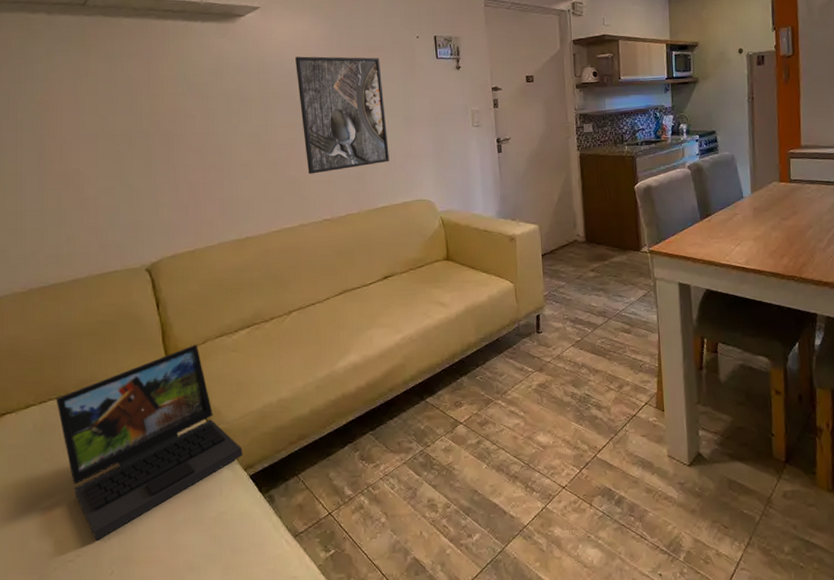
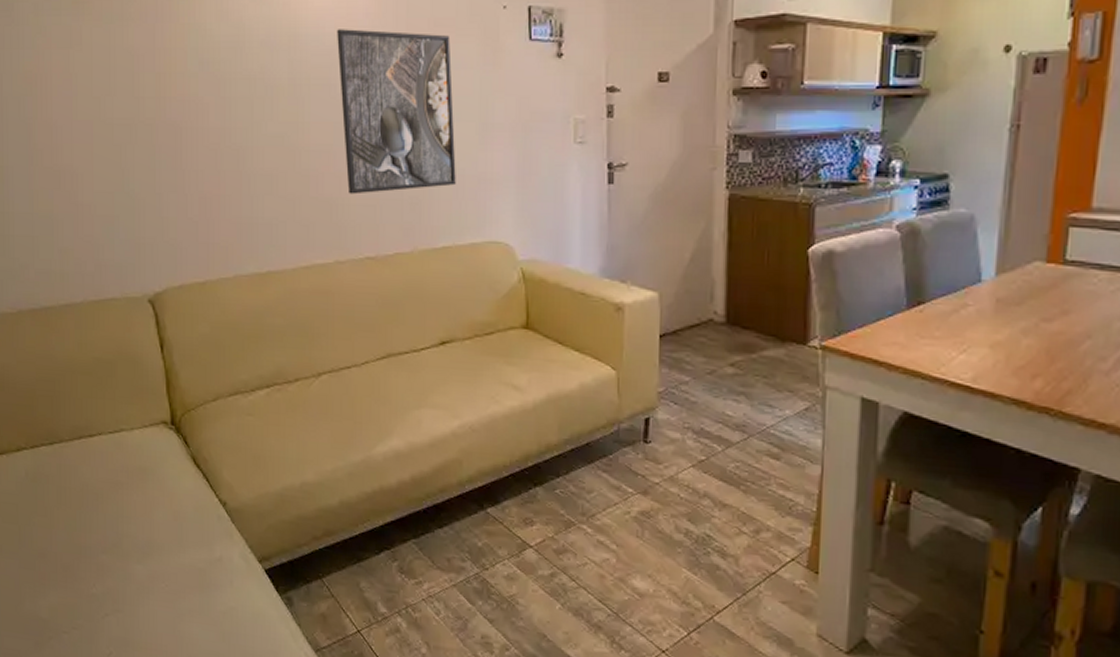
laptop: present [56,345,243,541] -> none [49,401,258,615]

